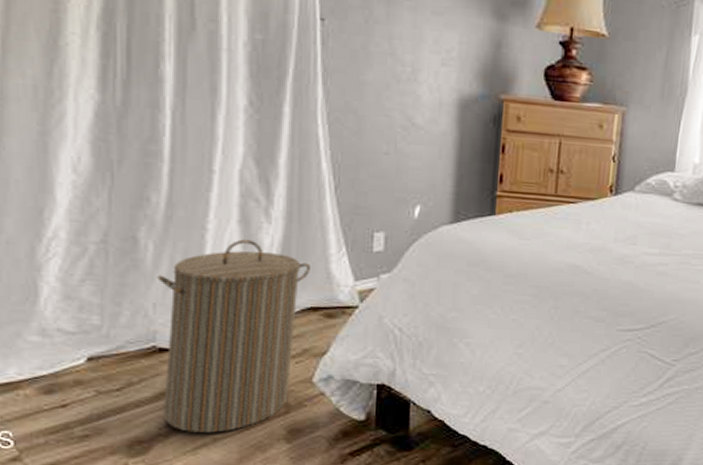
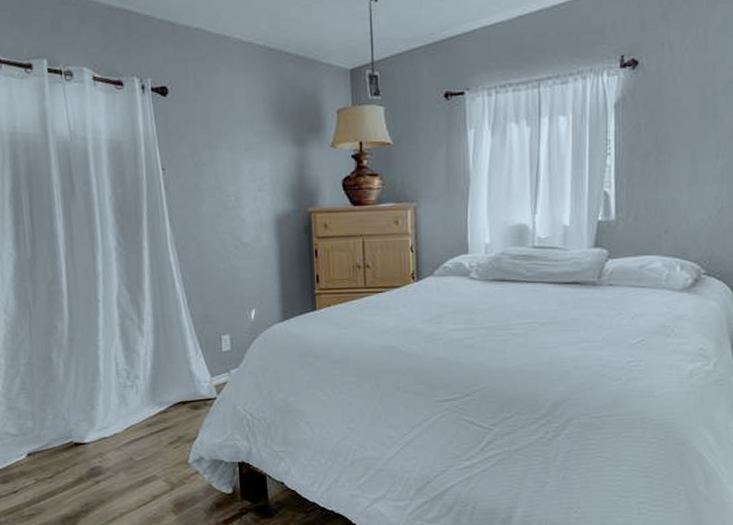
laundry hamper: present [157,239,312,433] -> none [68,351,177,509]

